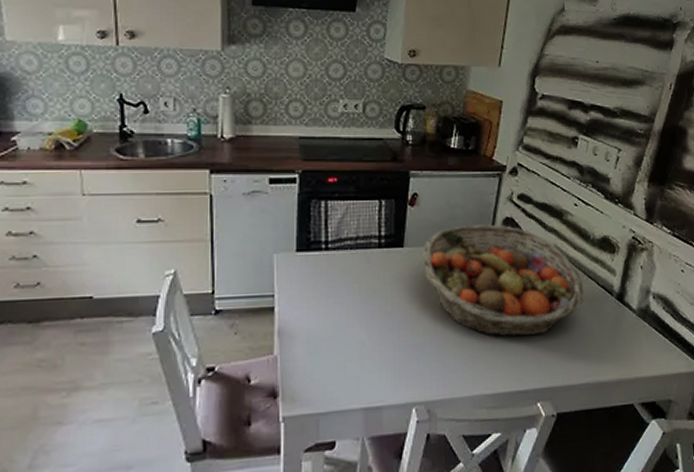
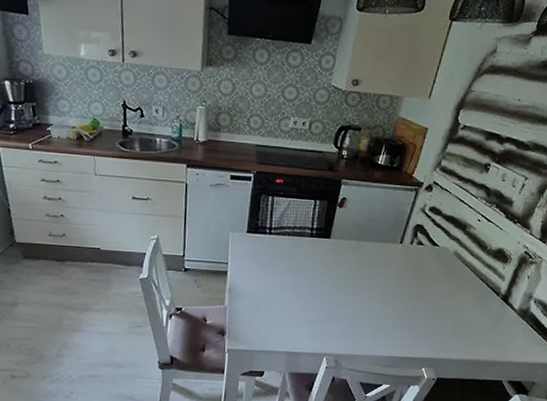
fruit basket: present [422,224,584,337] -> none [344,227,475,318]

